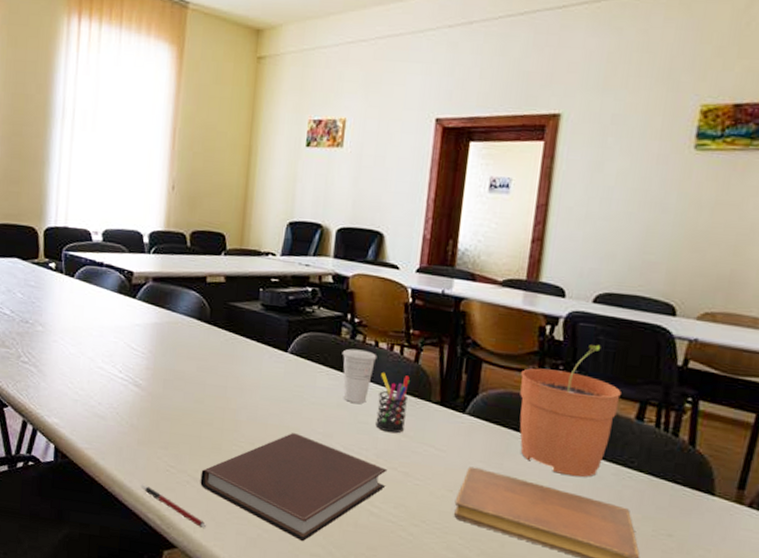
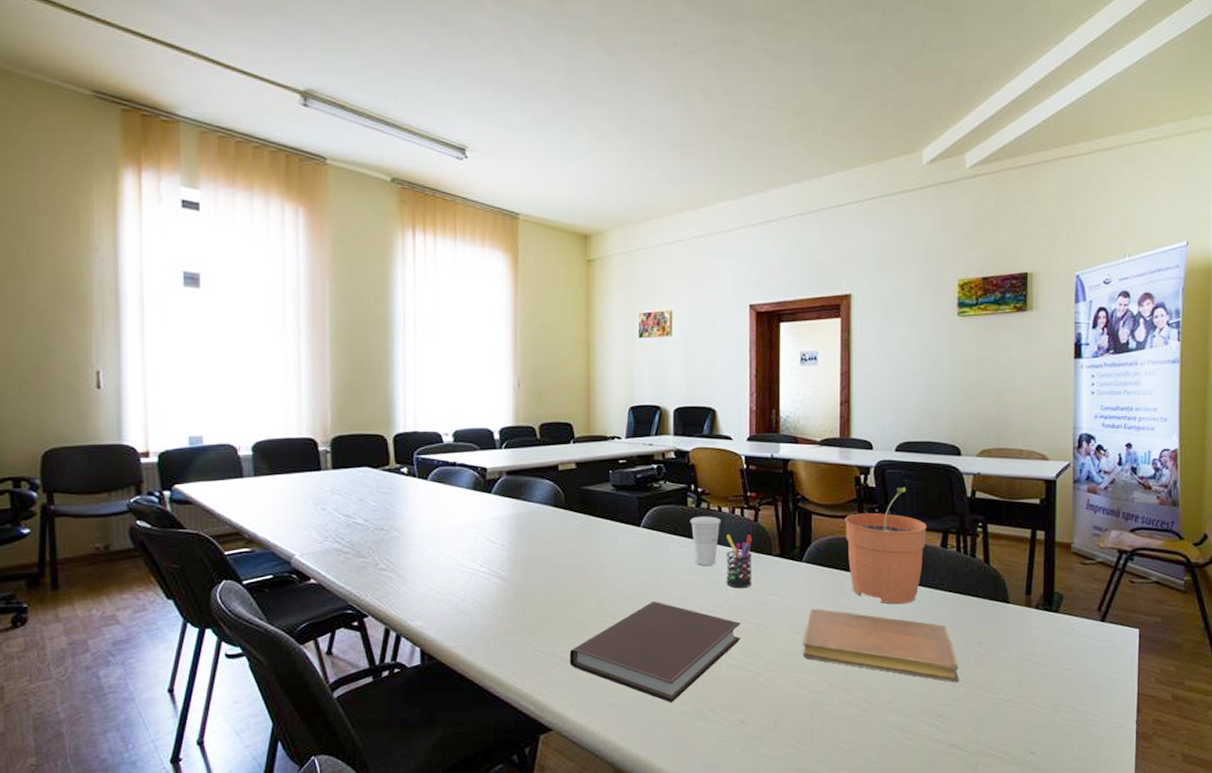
pen: present [140,484,207,528] -> none [511,673,580,706]

